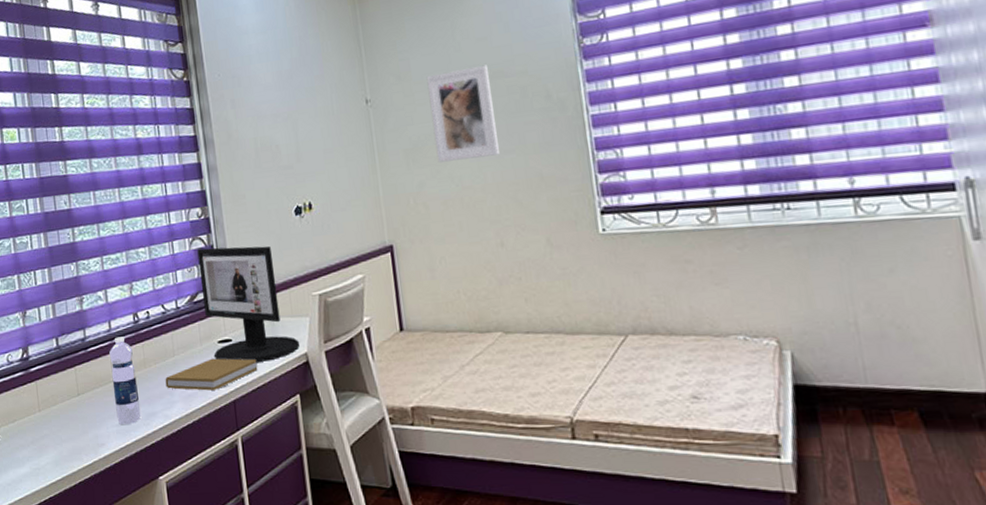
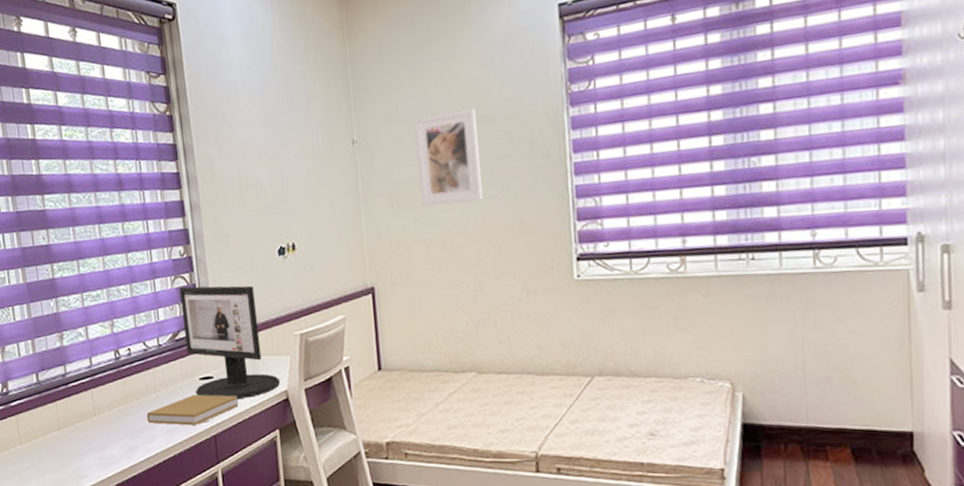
water bottle: present [109,336,141,424] -> none [90,373,123,457]

